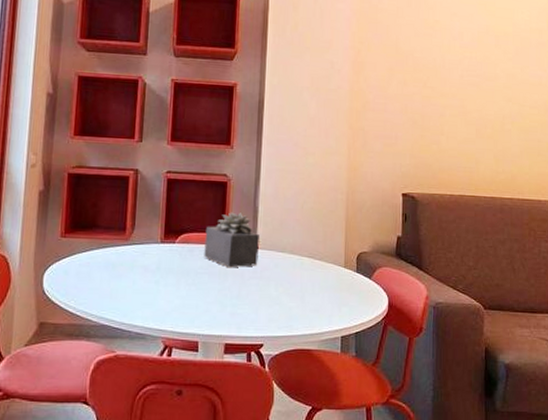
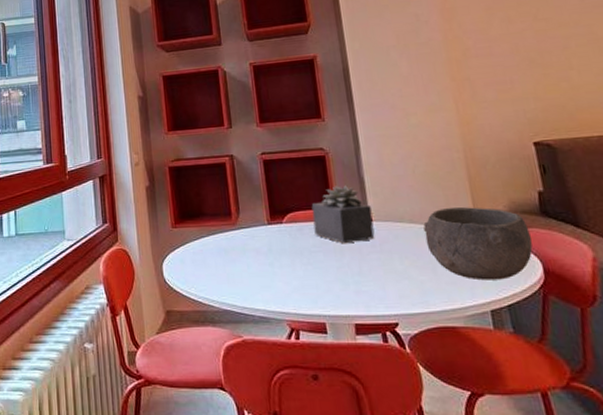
bowl: none [300,243,384,310] -> present [423,207,533,281]

